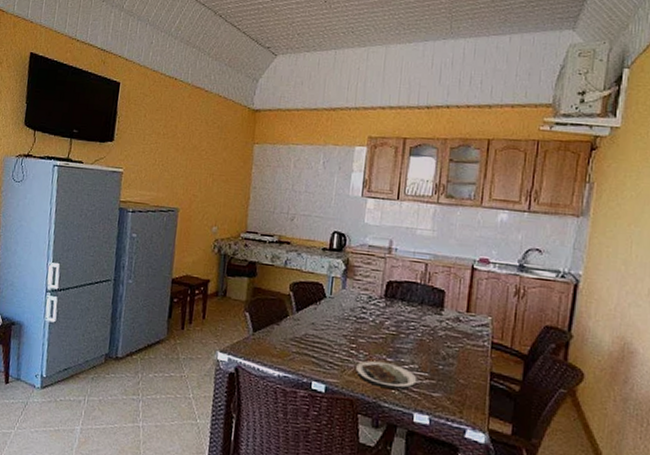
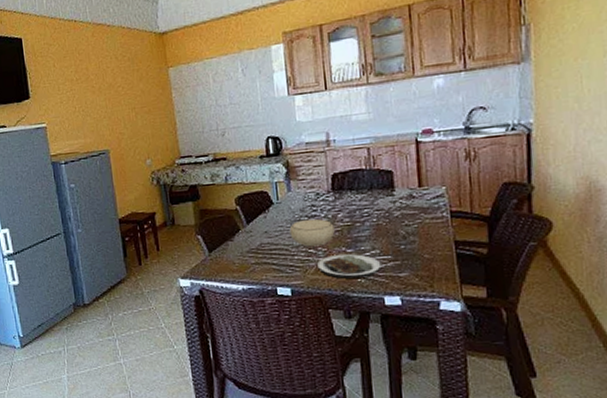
bowl: none [335,319,380,349] -> present [289,218,335,247]

